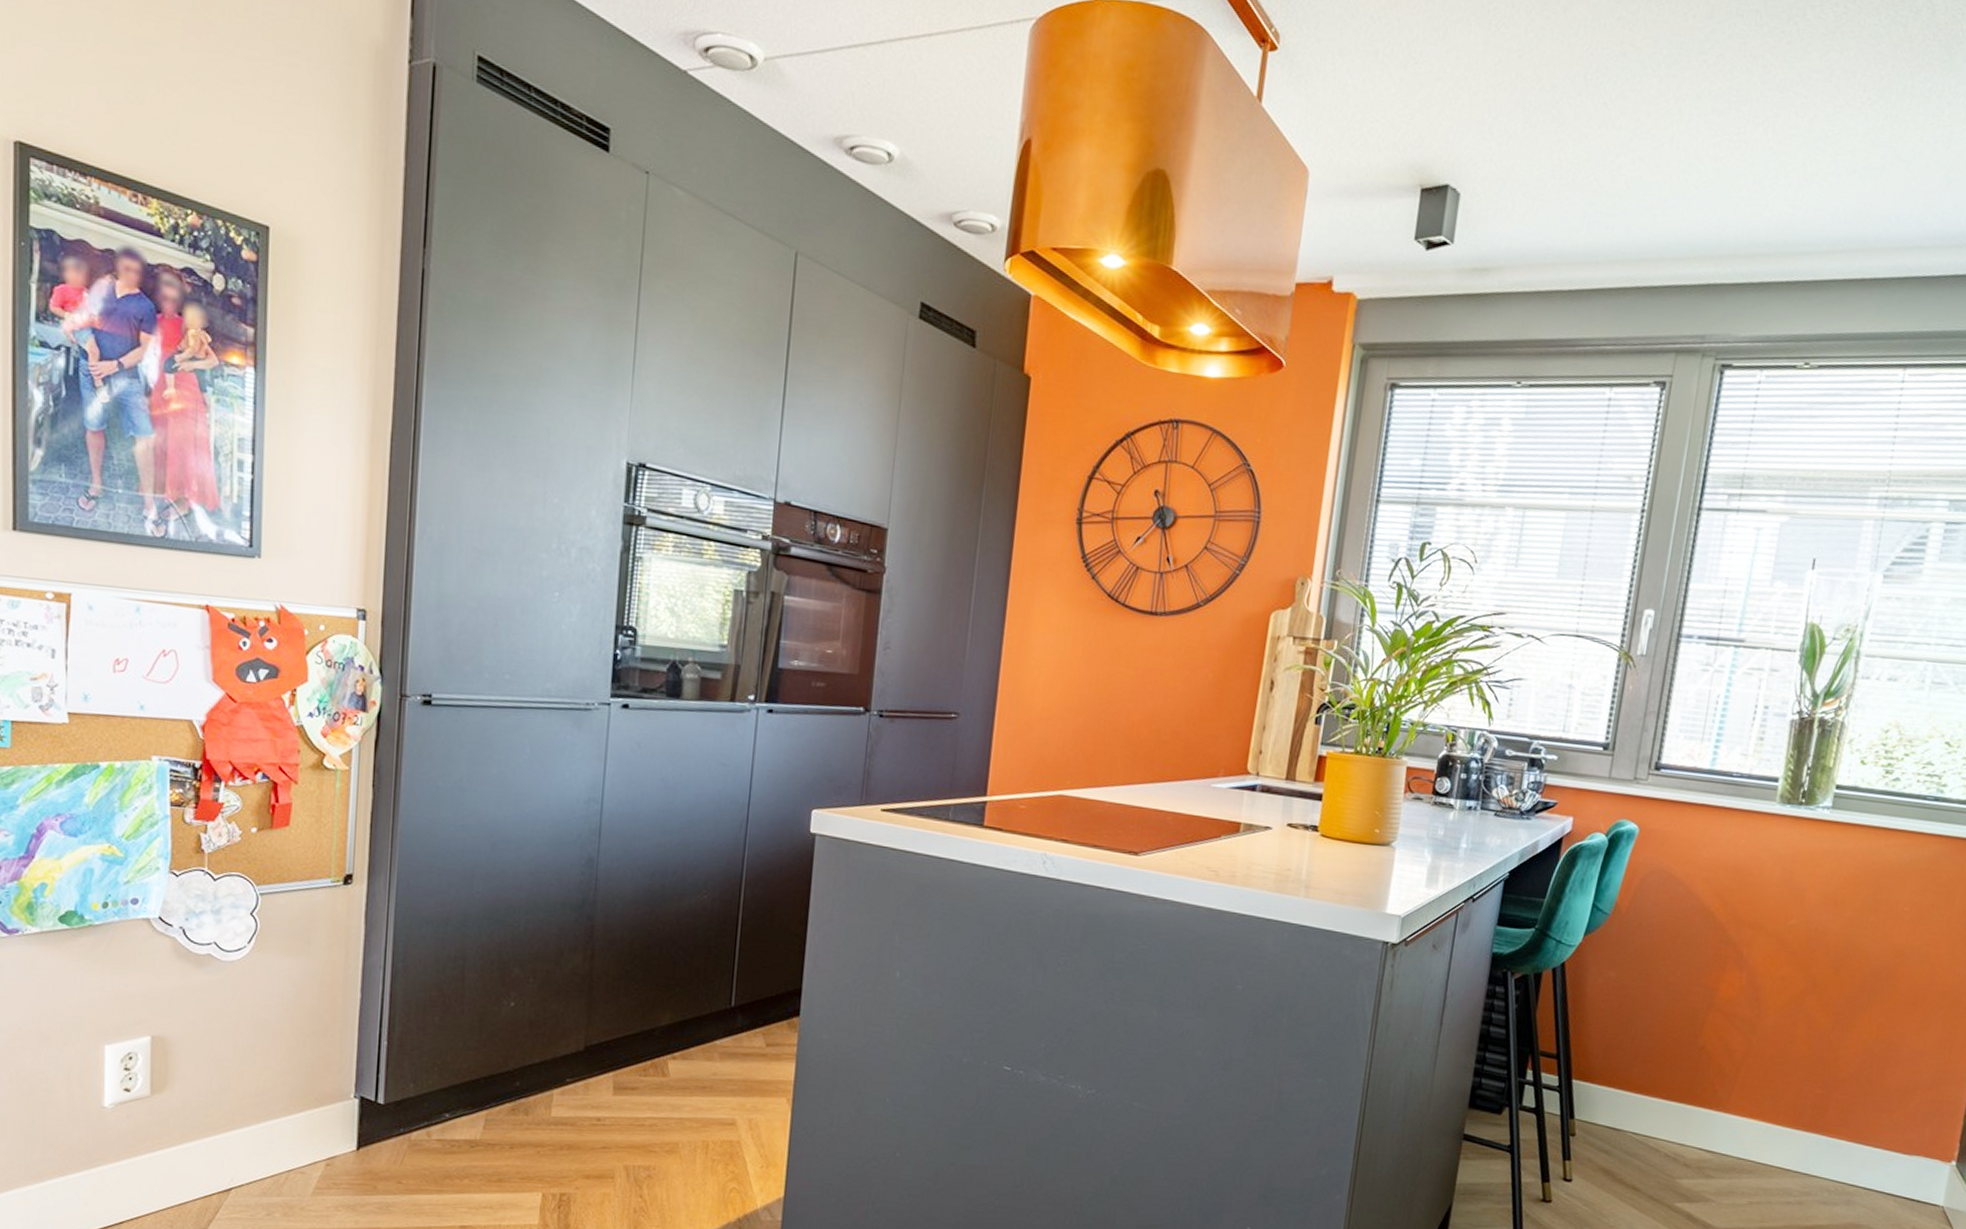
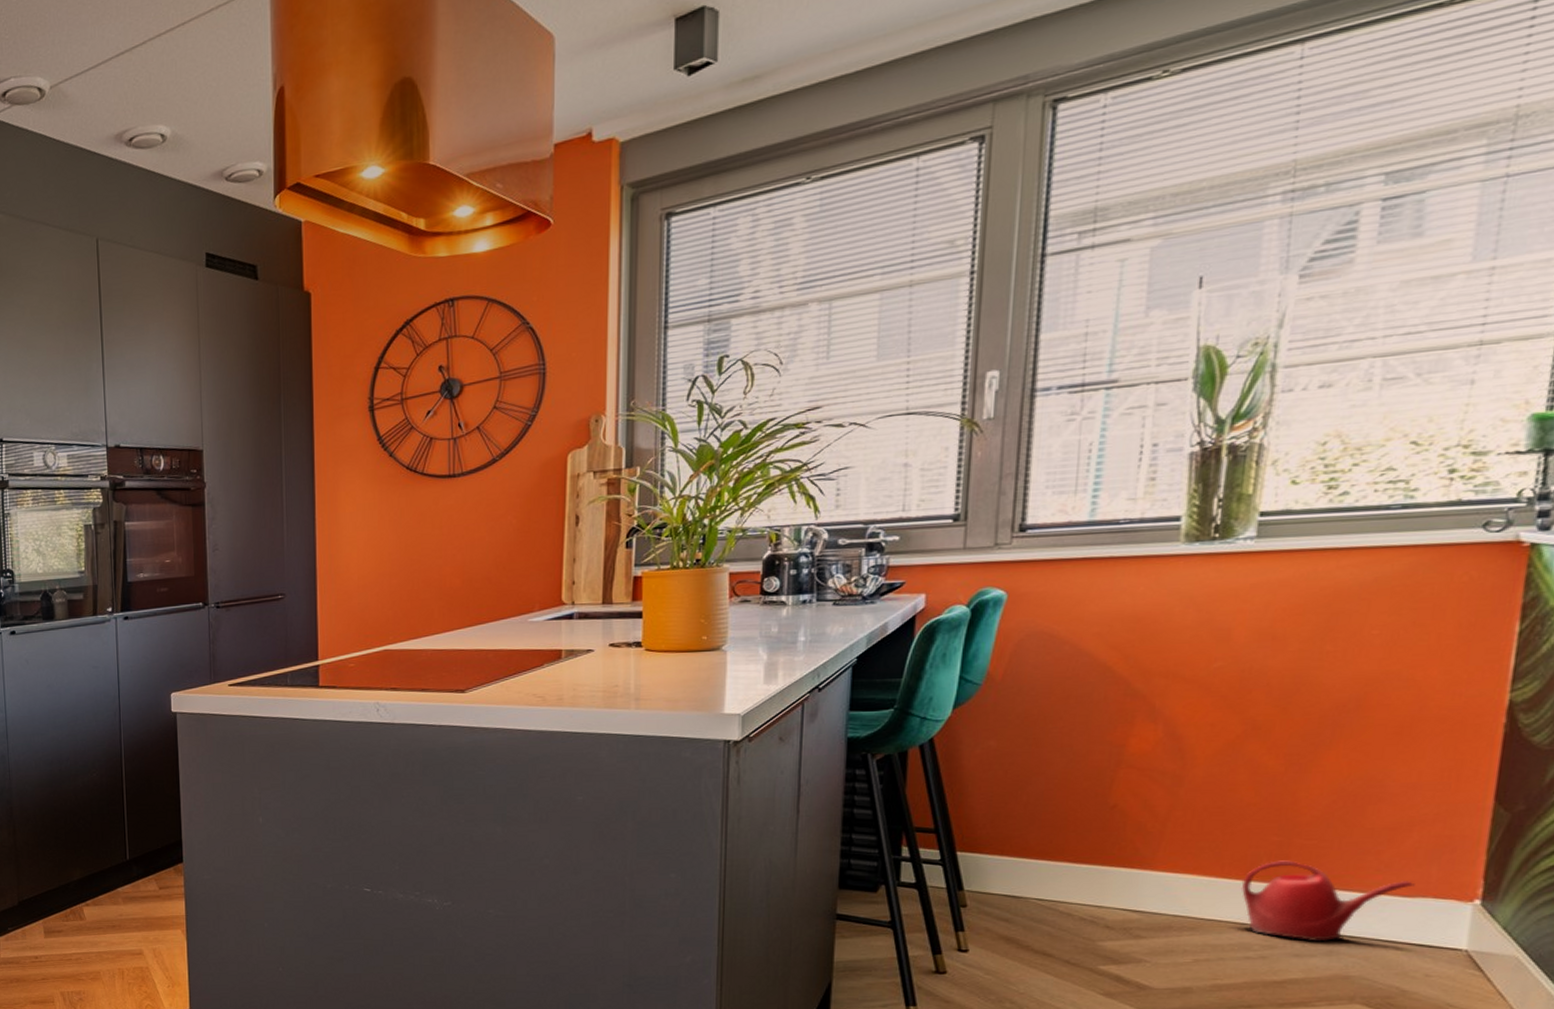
watering can: none [1790,1112,1913,1192] -> present [1241,860,1415,942]

